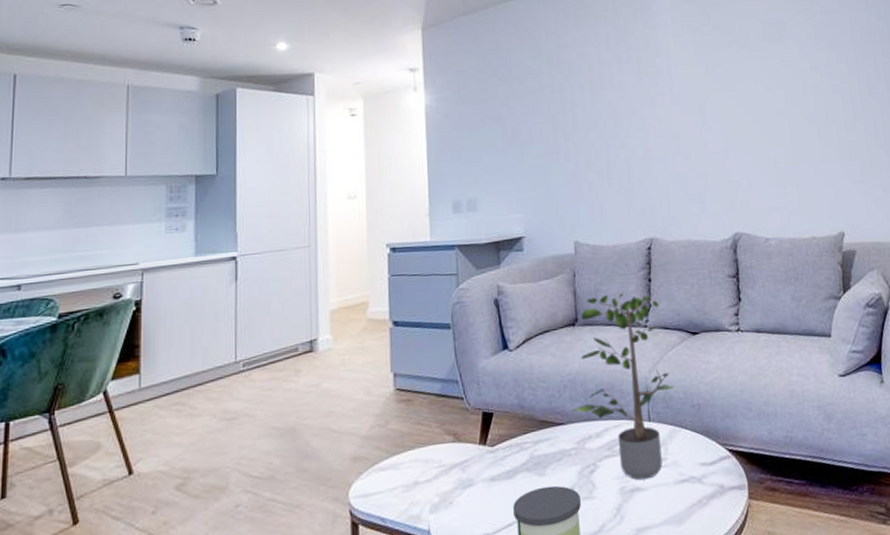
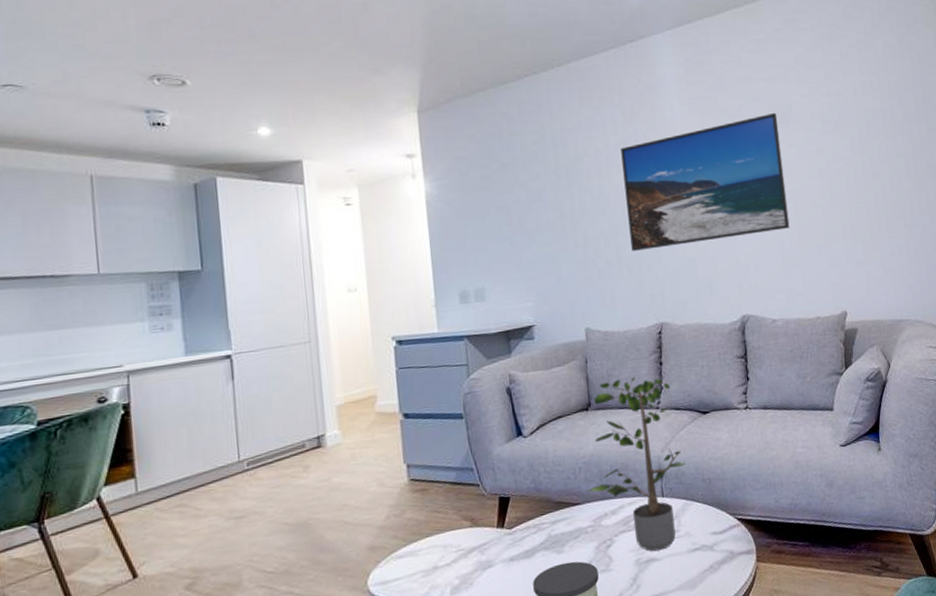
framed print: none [613,30,784,165] -> present [620,112,790,251]

